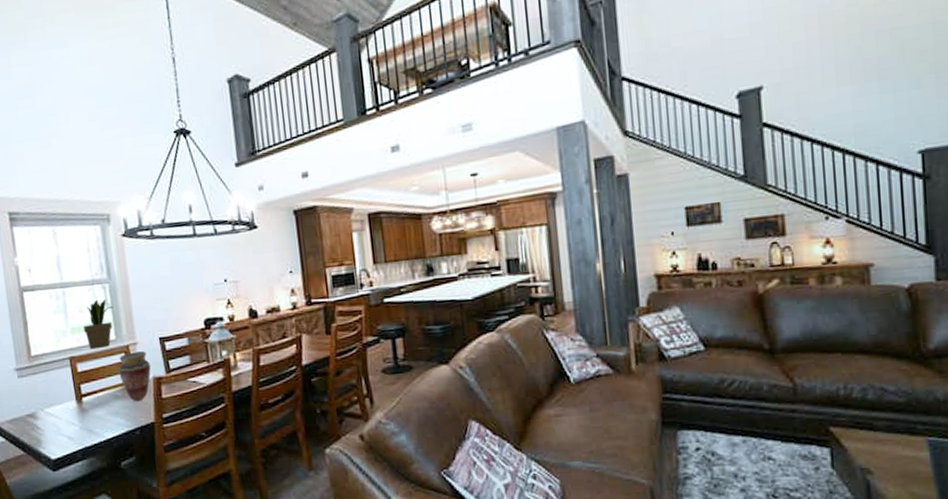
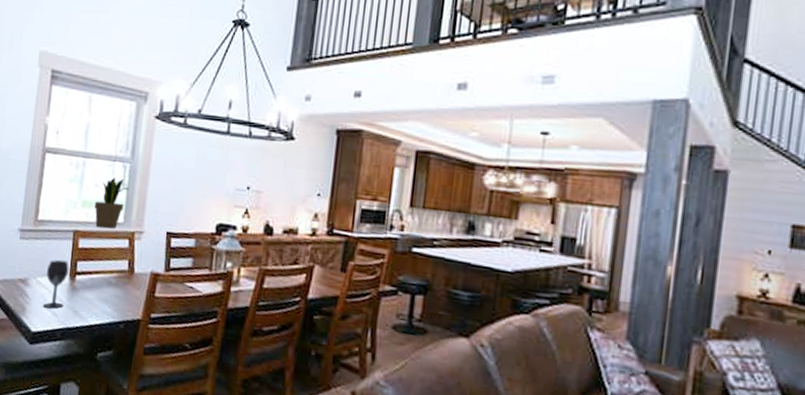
wine glass: none [52,387,78,435] -> present [43,259,69,309]
vase: present [118,351,151,402] -> none [117,240,151,294]

